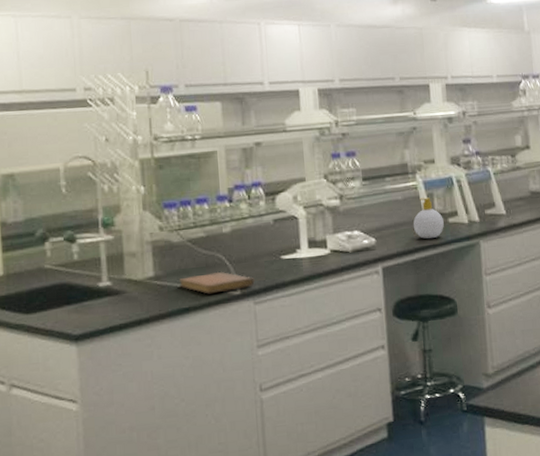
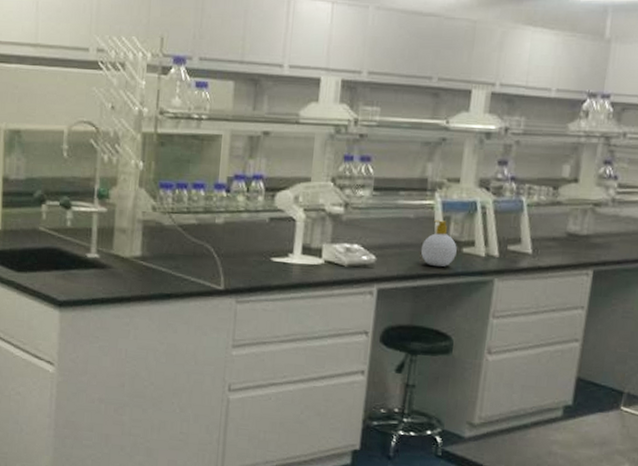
notebook: present [179,271,255,294] -> none [164,262,240,285]

